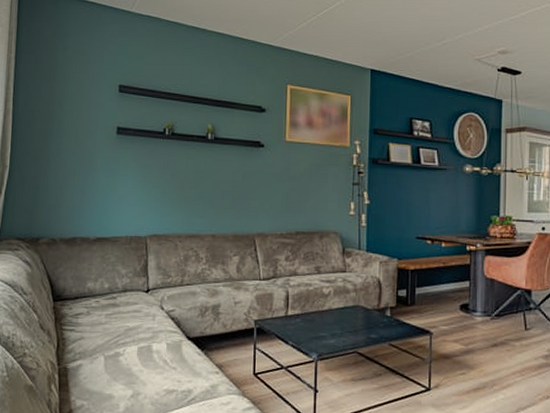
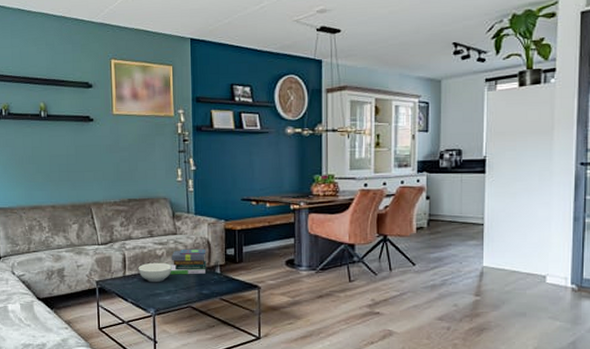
bowl: none [302,301,339,324] -> present [138,262,172,283]
books: none [336,288,377,317] -> present [170,248,207,275]

